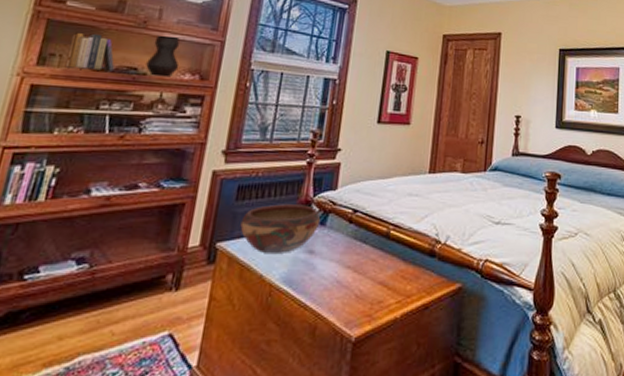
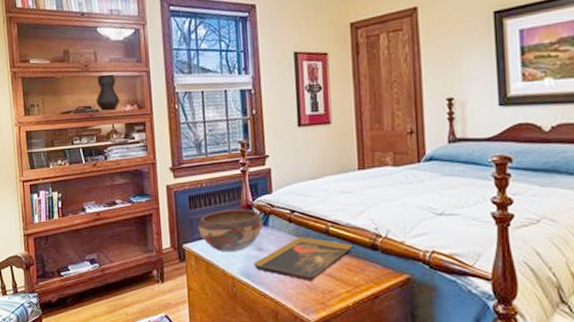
books: present [66,33,115,71] -> none [41,82,76,114]
decorative tray: none [299,239,411,290] -> present [253,237,353,281]

